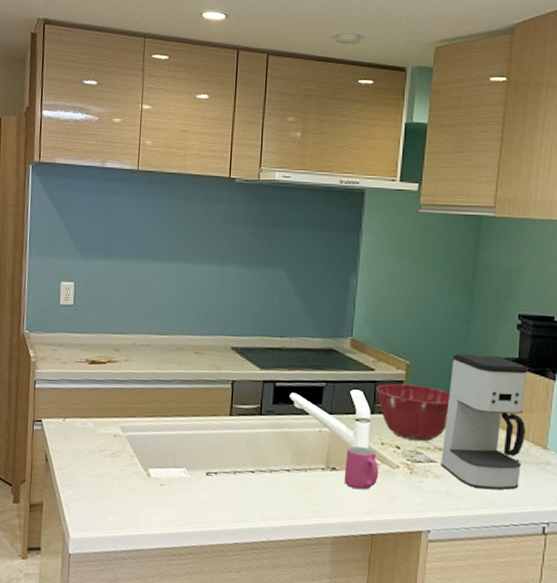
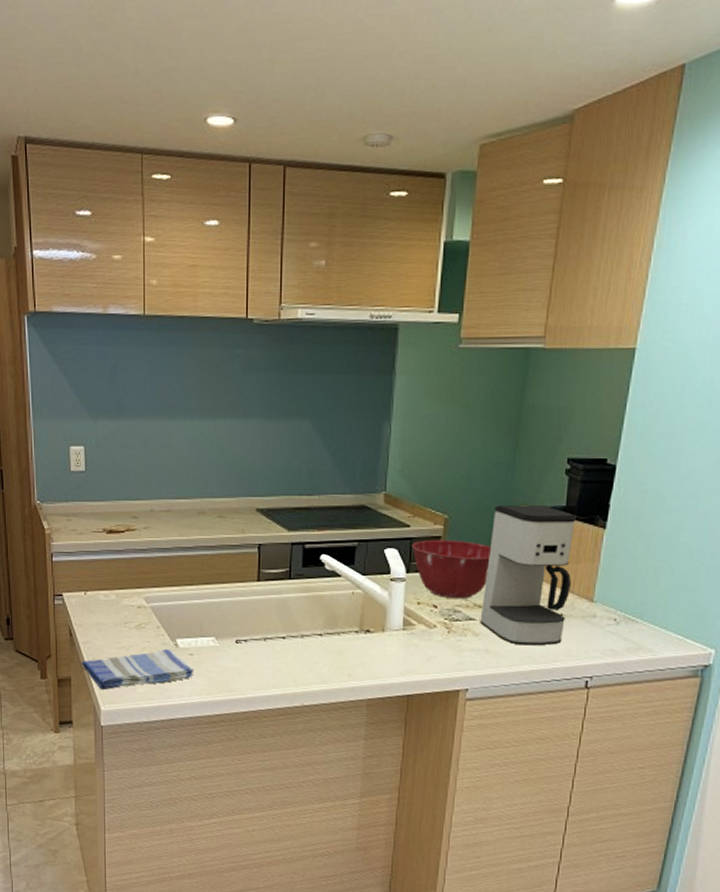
dish towel: none [54,477,165,517] -> present [81,648,195,690]
mug: present [344,446,379,490] -> none [378,607,415,651]

